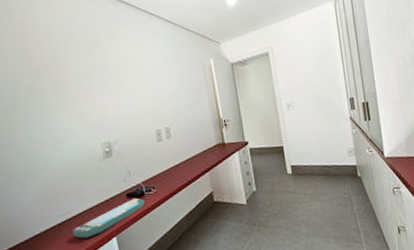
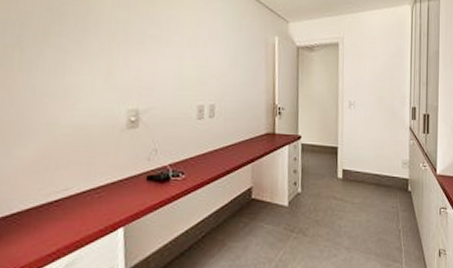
computer keyboard: present [73,198,145,238] -> none [66,182,168,225]

